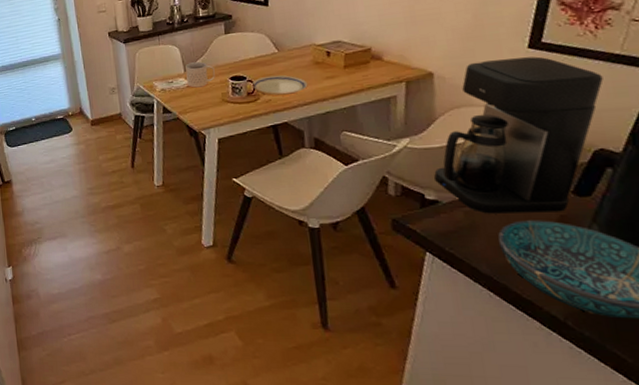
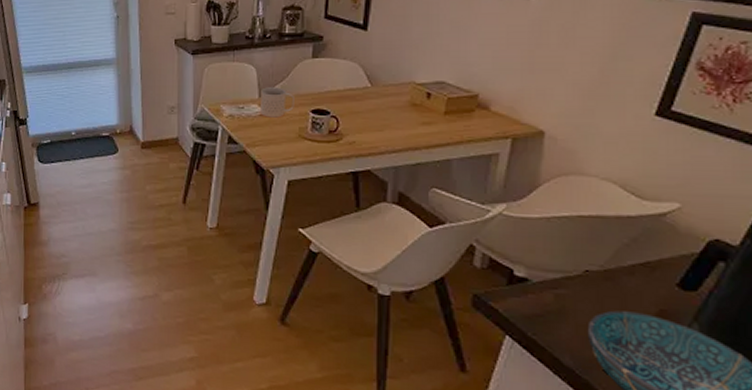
plate: present [251,75,308,97] -> none [335,113,400,139]
coffee maker: present [433,56,603,214] -> none [526,125,732,306]

